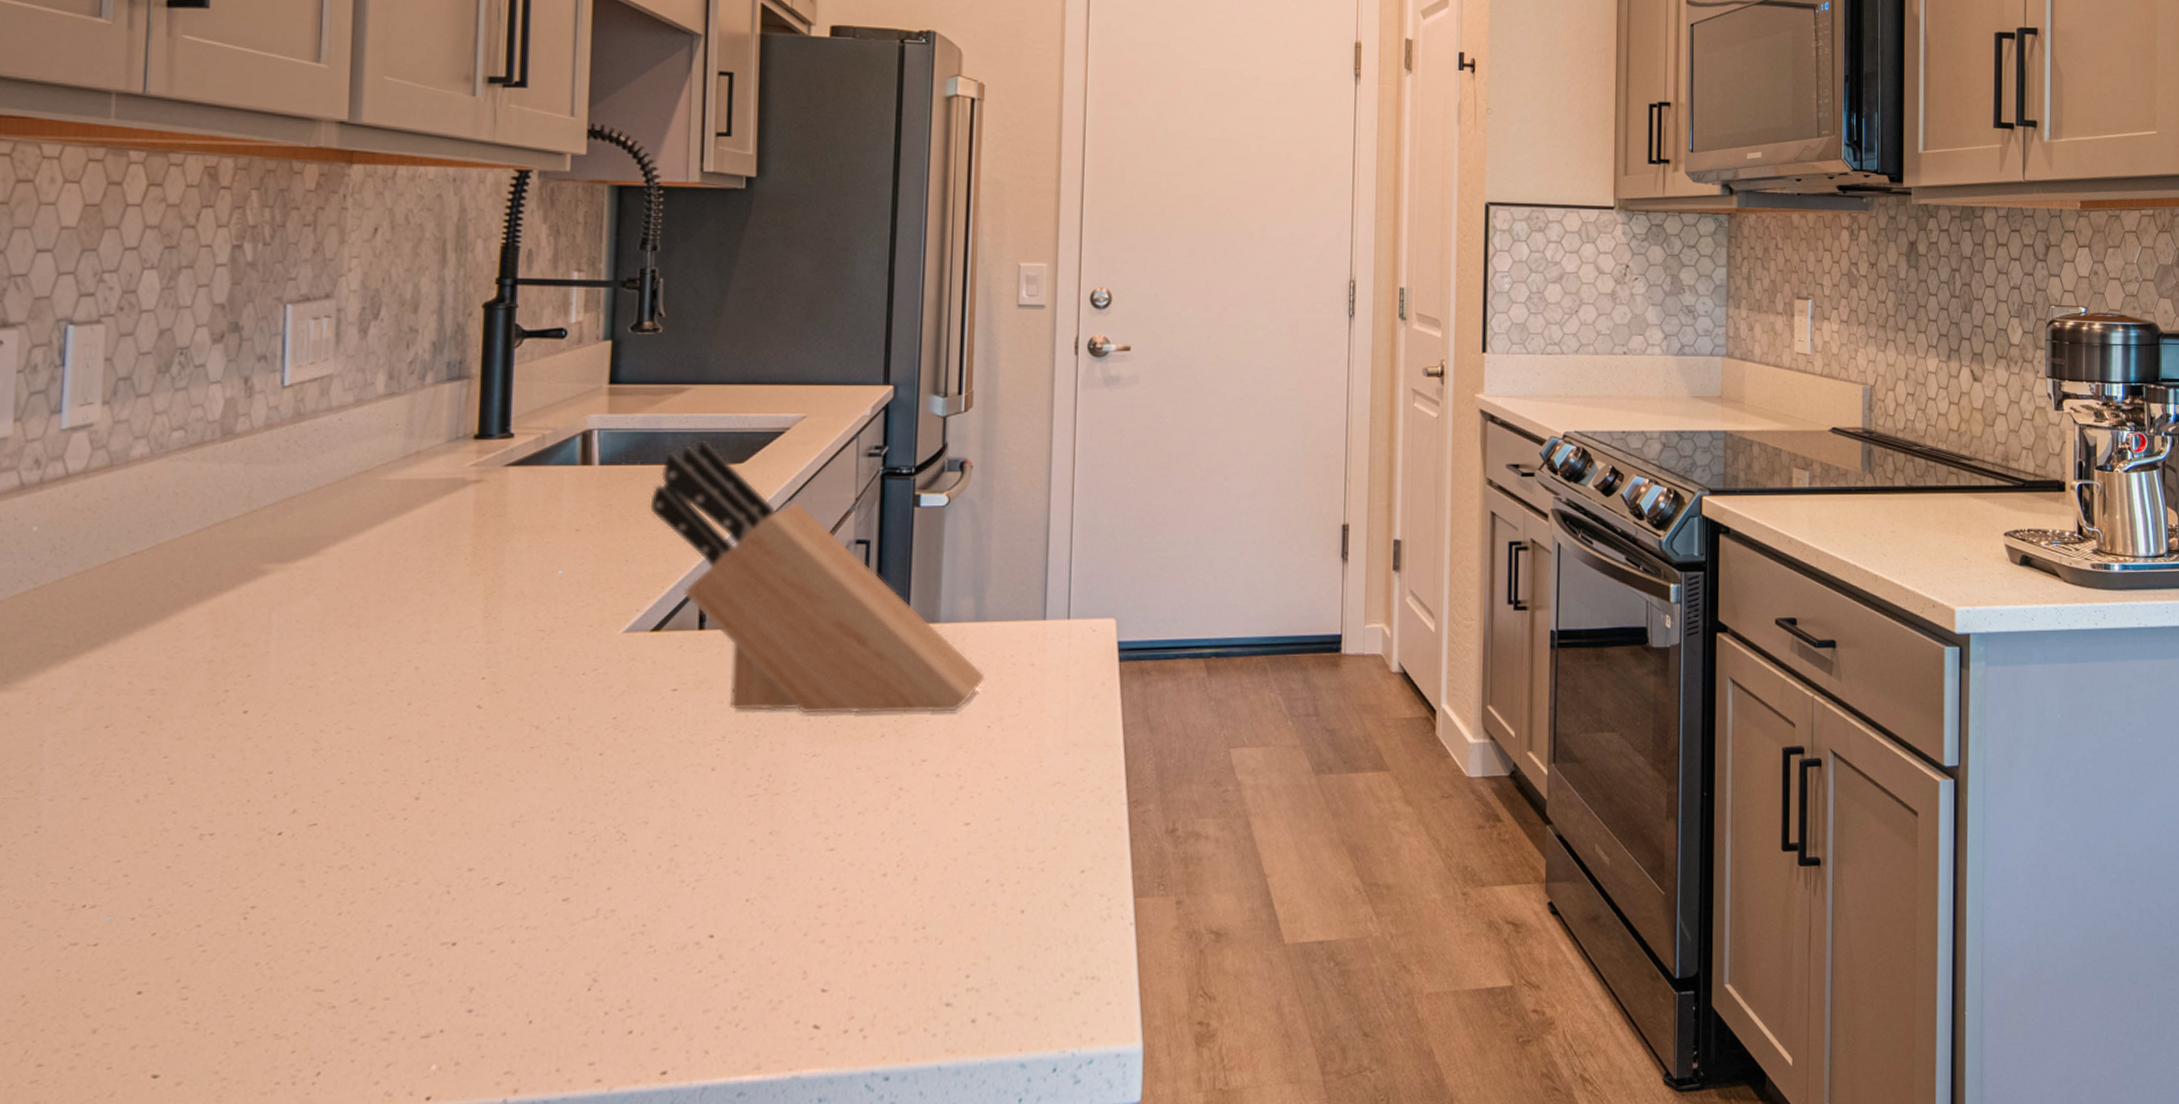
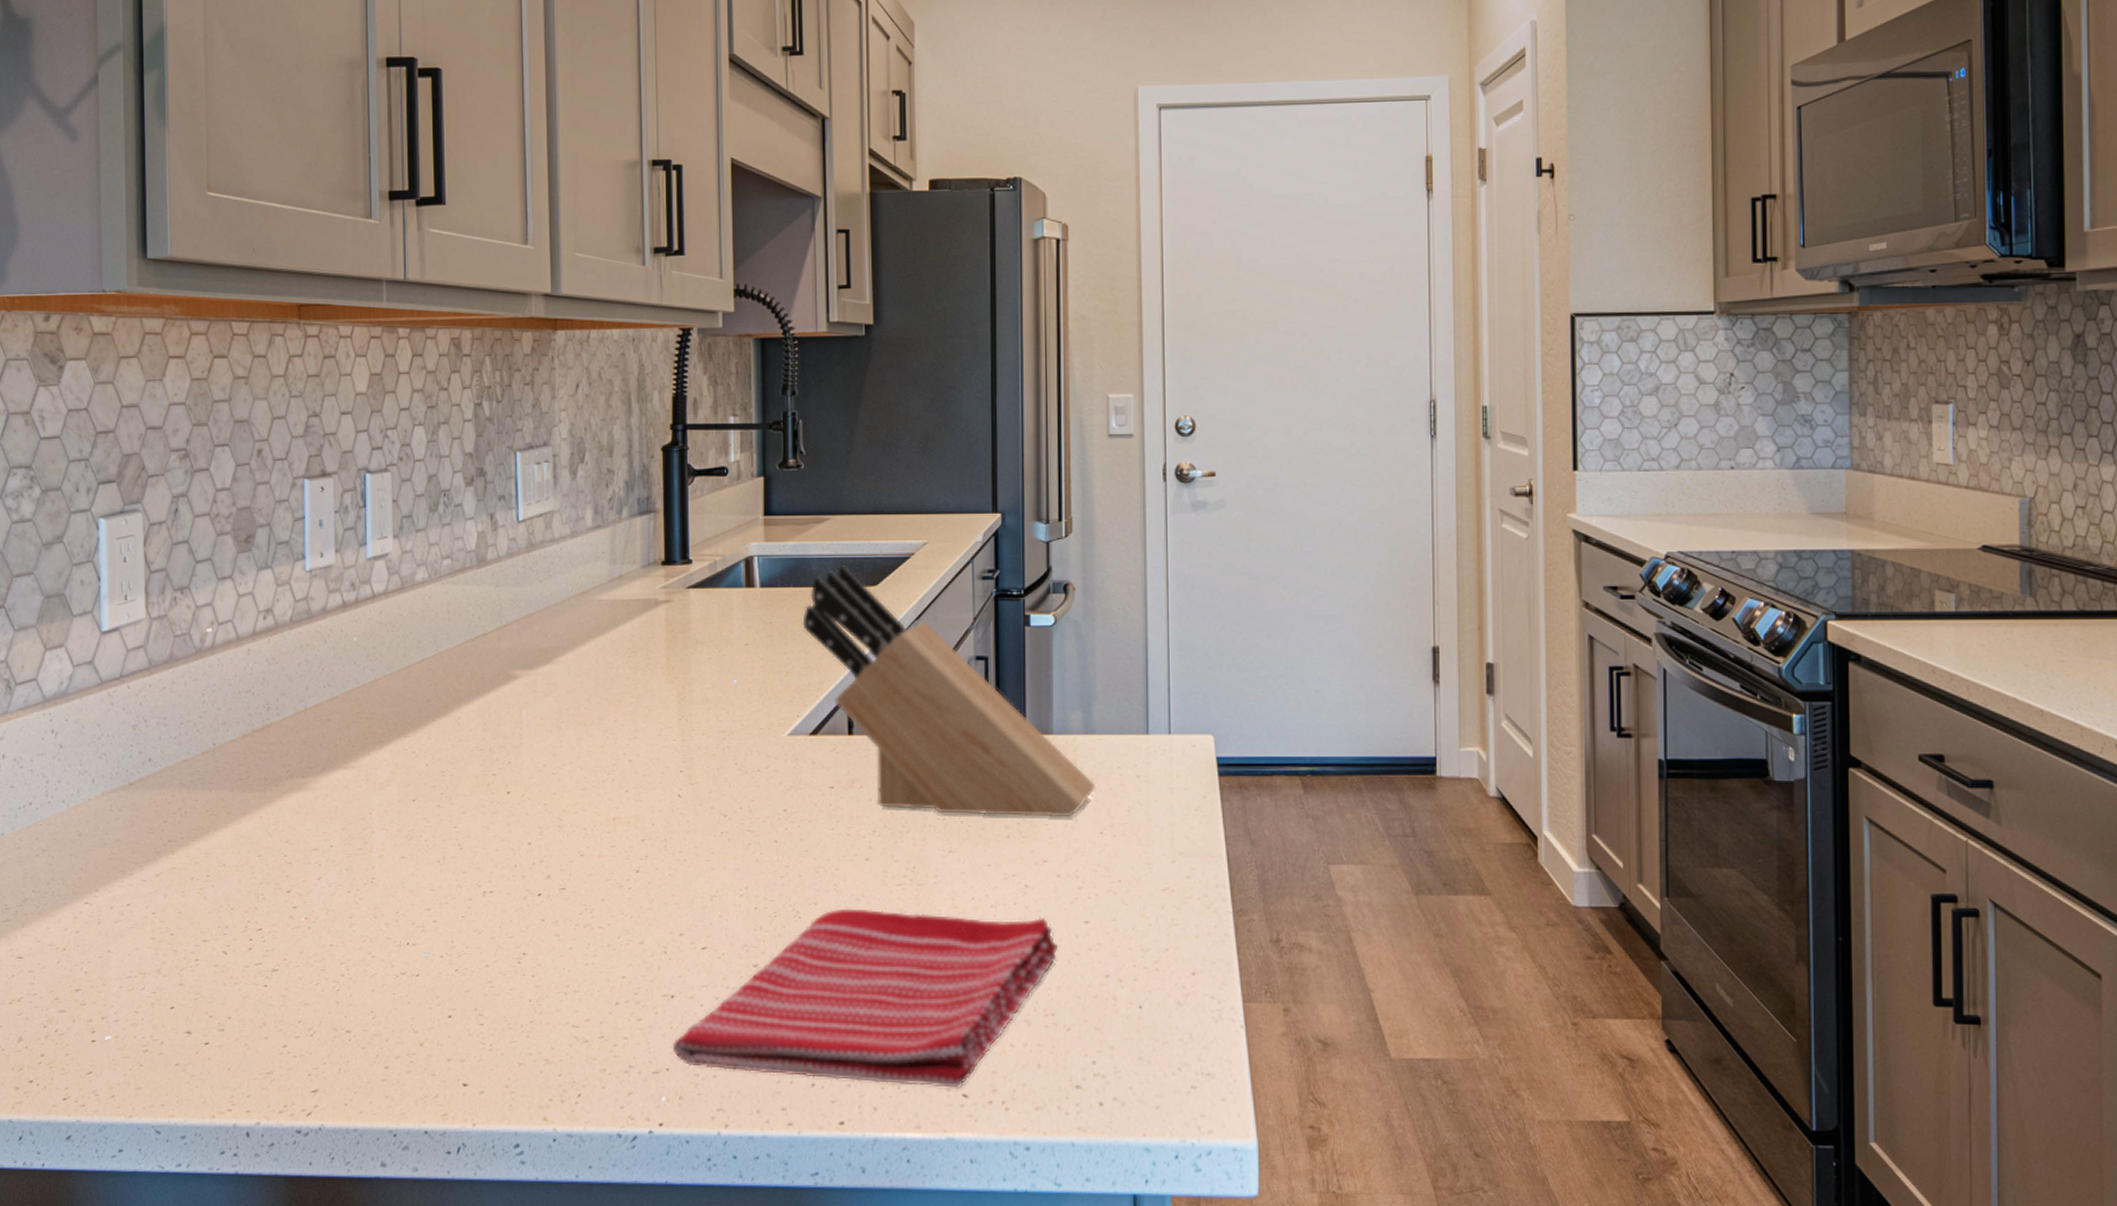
dish towel: none [449,821,933,1025] -> present [672,908,1058,1089]

